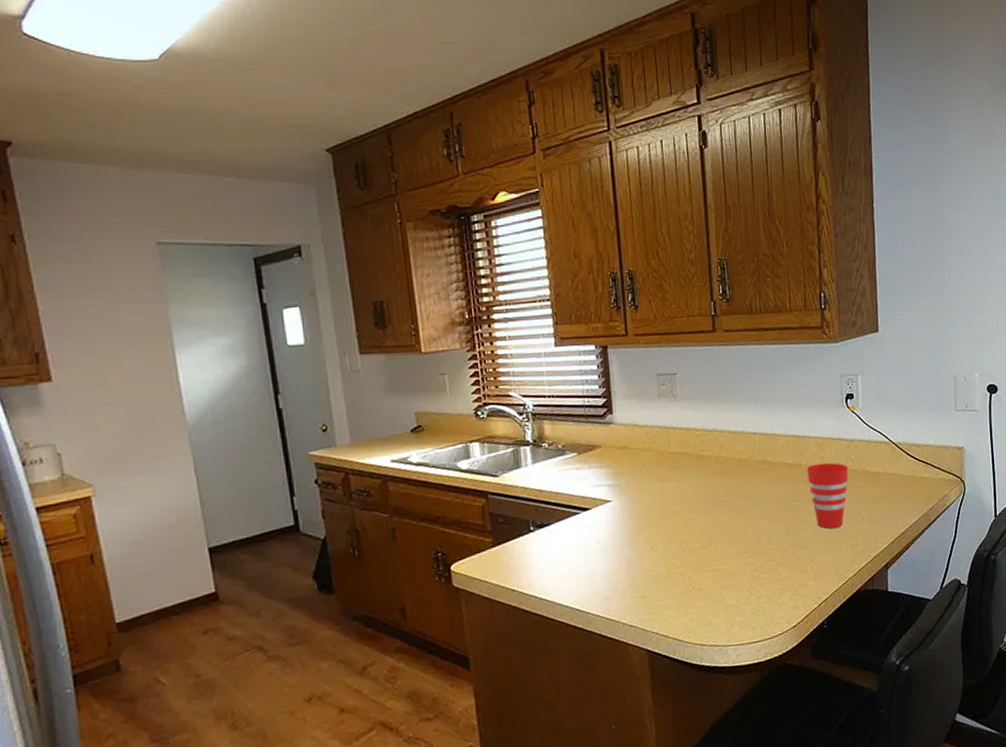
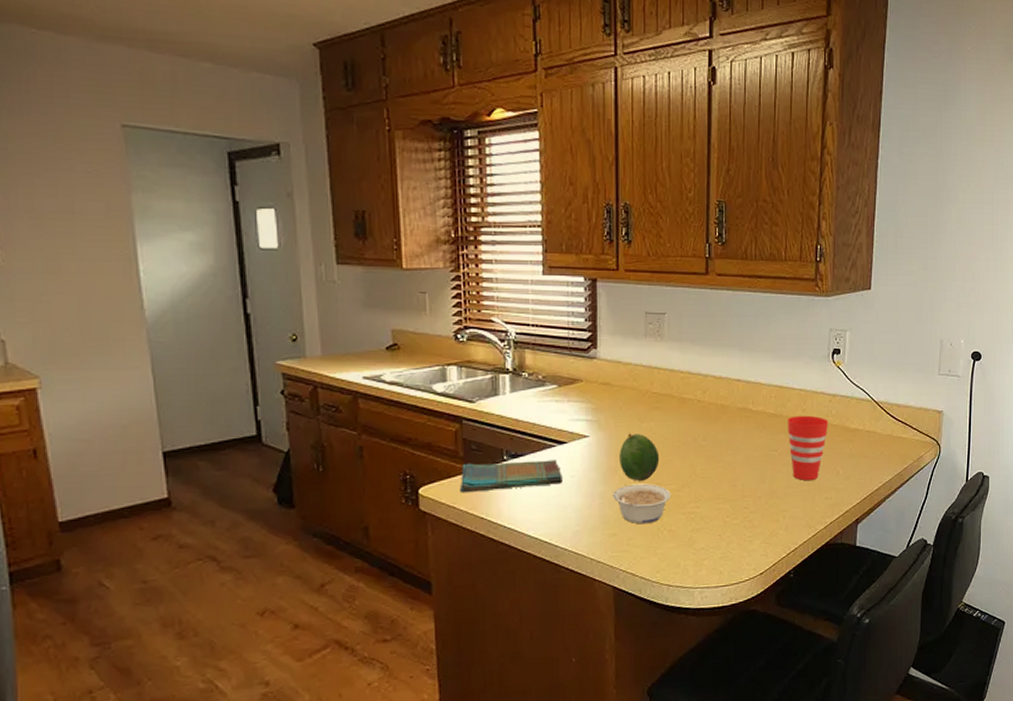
dish towel: none [489,527,589,567] -> present [459,460,562,493]
legume: none [639,543,698,585] -> present [613,483,671,524]
fruit: none [642,494,683,542] -> present [619,433,660,481]

